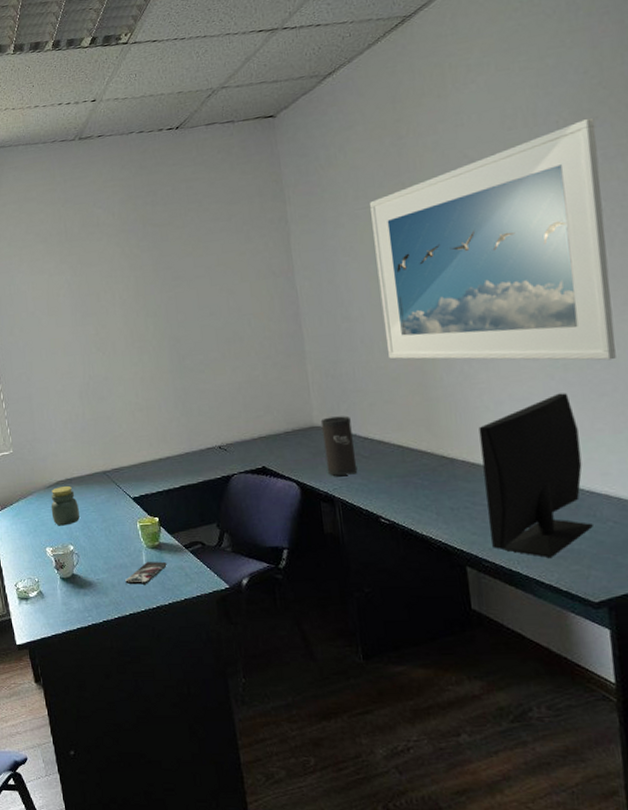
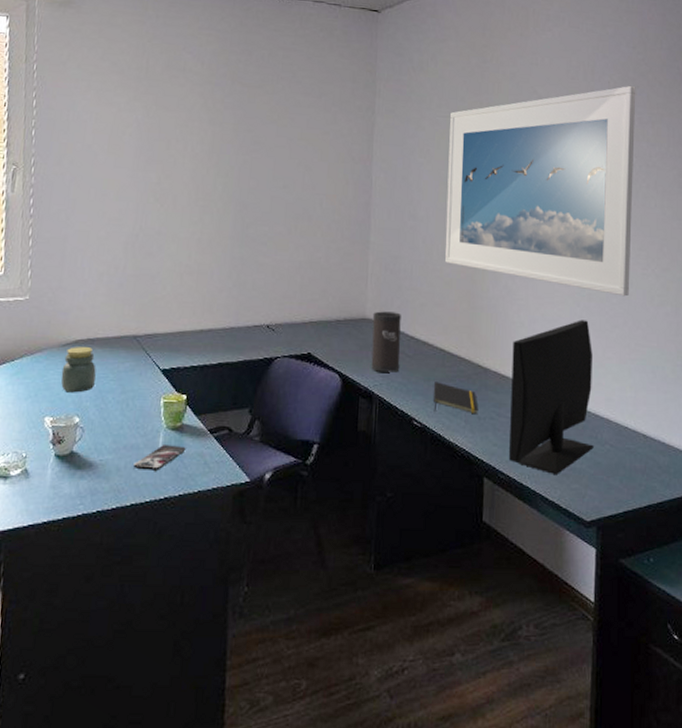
notepad: none [396,478,450,508] -> present [433,382,478,413]

